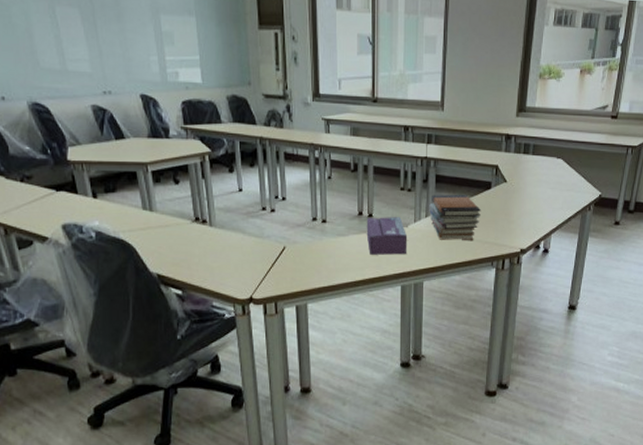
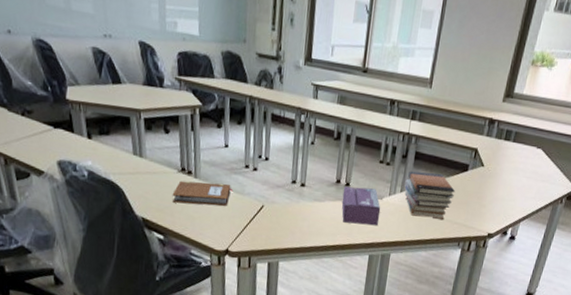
notebook: none [187,228,252,254] -> present [172,180,233,206]

